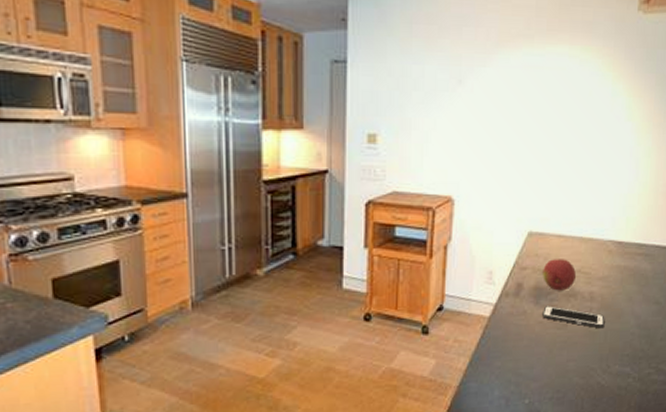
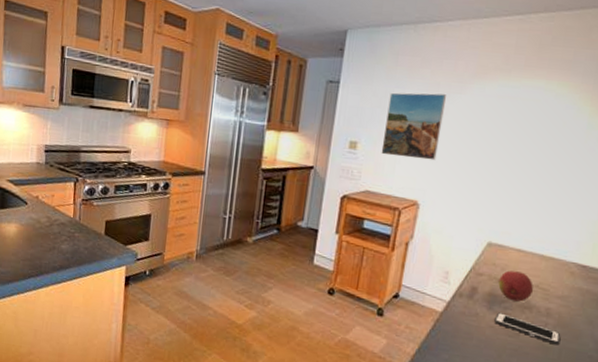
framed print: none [405,68,469,147] -> present [381,92,446,161]

